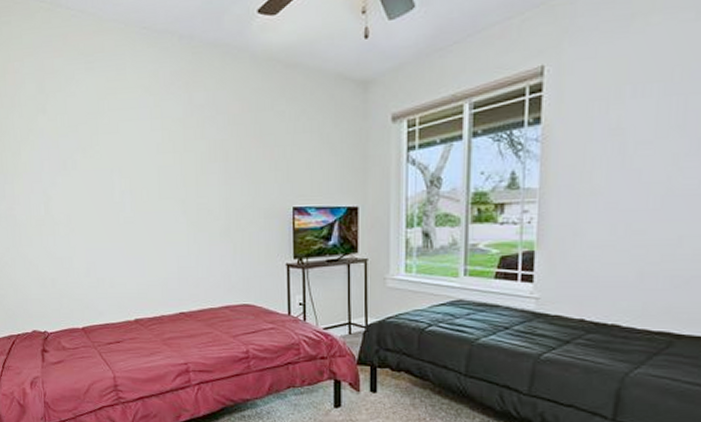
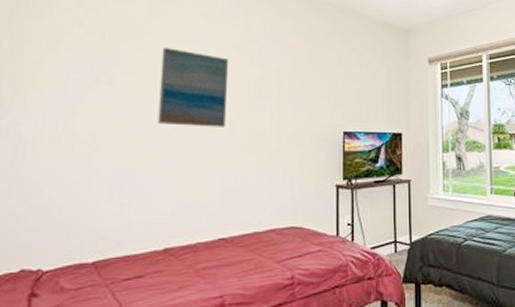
wall art: none [114,128,176,207] -> present [157,48,228,127]

